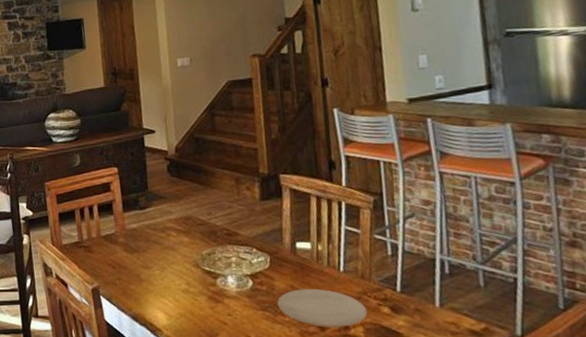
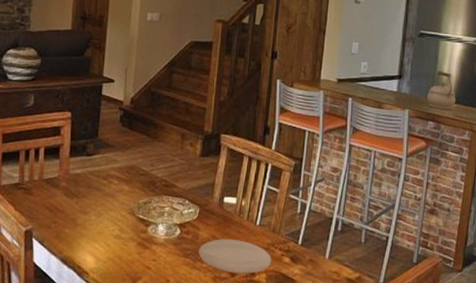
kettle: none [532,72,577,119] -> present [426,71,456,110]

